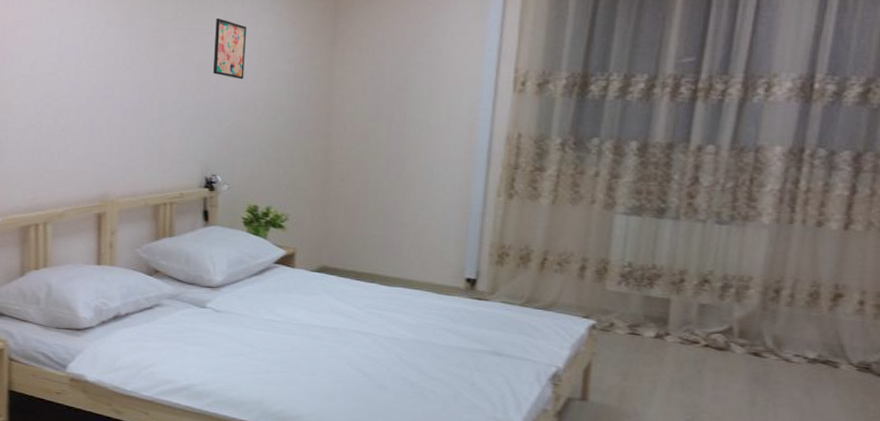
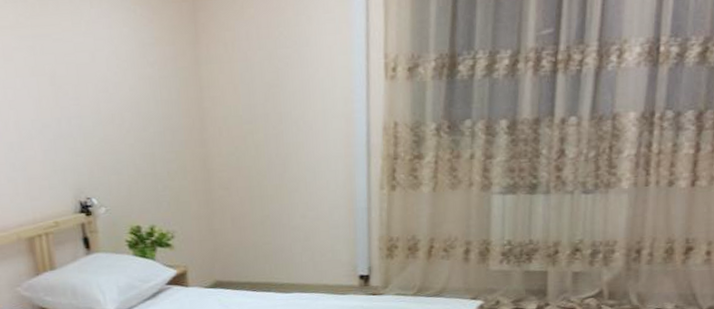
wall art: present [213,18,246,80] -> none [63,21,105,90]

